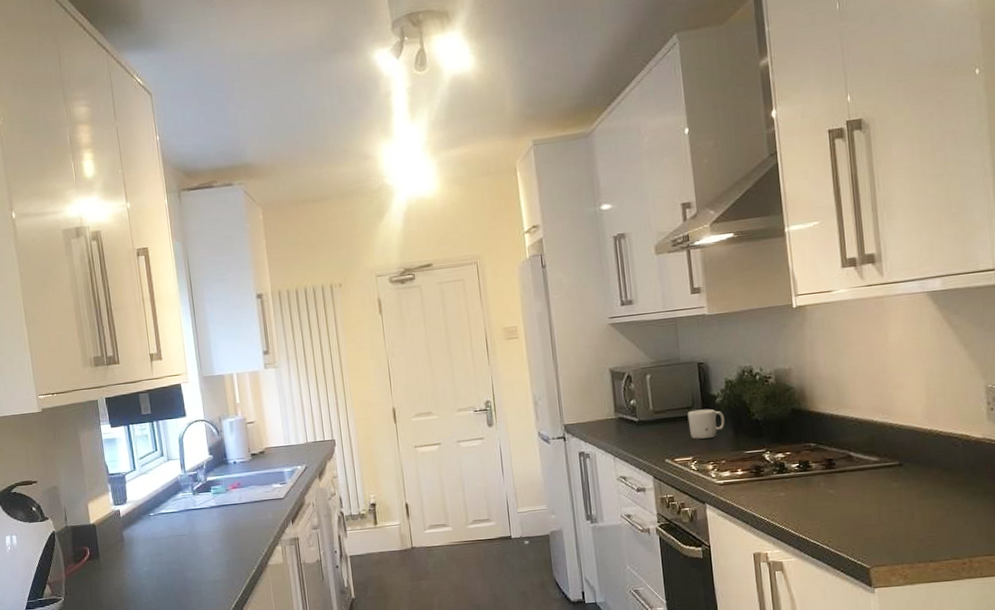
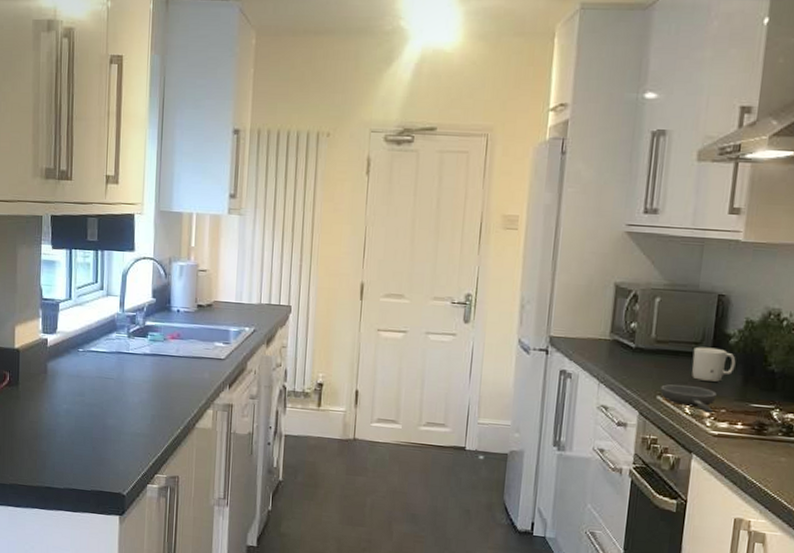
frying pan: none [667,445,715,466] -> present [660,384,717,413]

